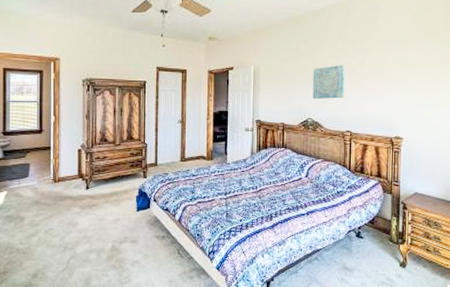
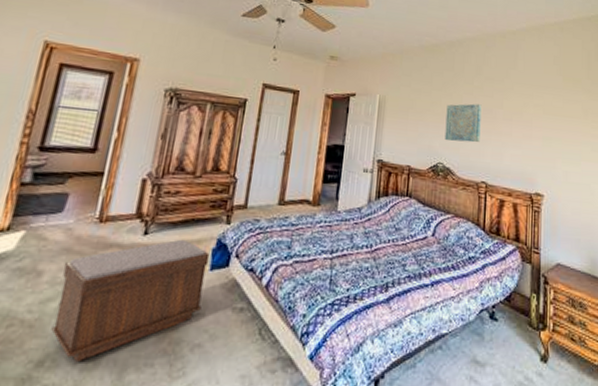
bench: none [37,191,135,275] -> present [51,239,210,363]

